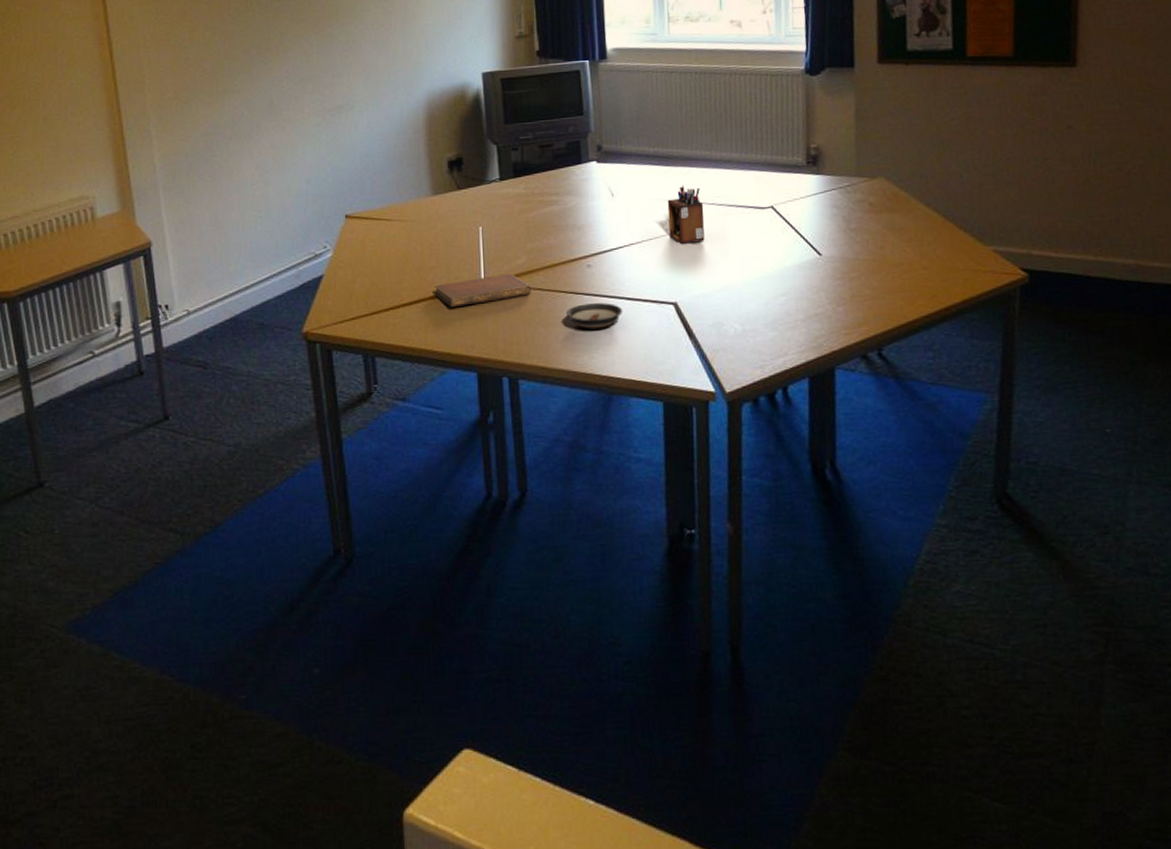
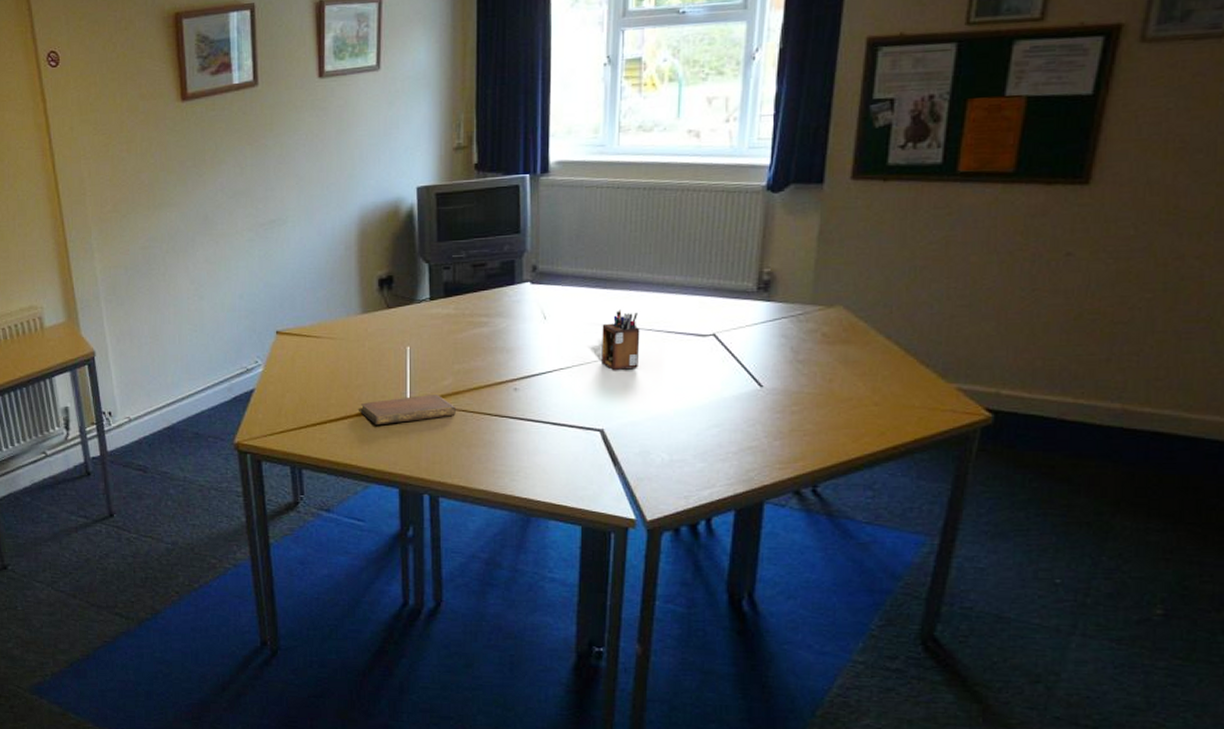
saucer: present [565,303,623,329] -> none [489,427,548,452]

